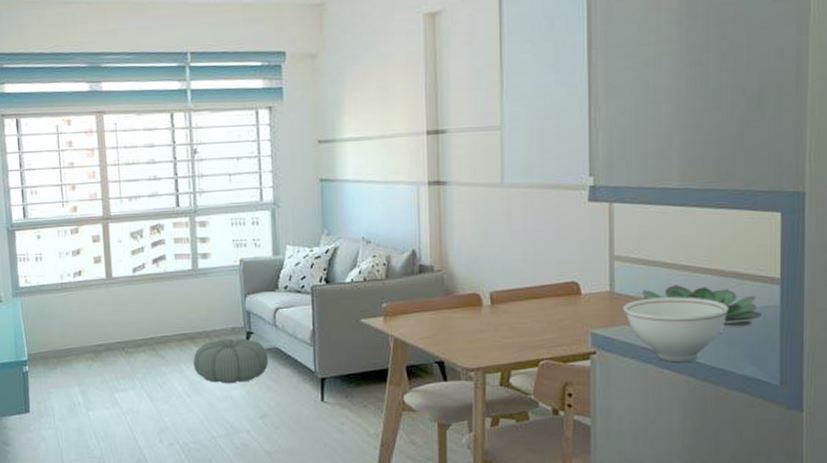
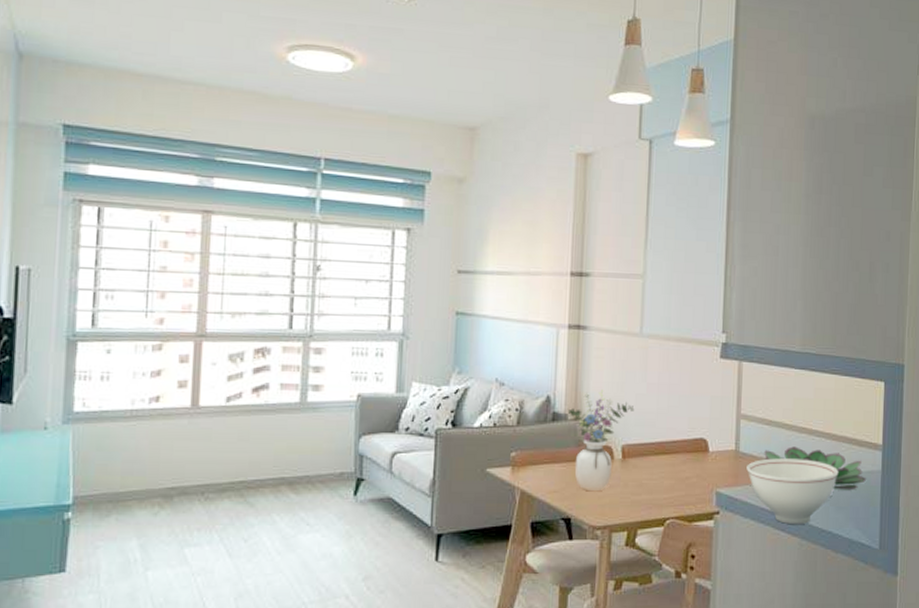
pouf: present [193,338,269,384] -> none [289,485,380,539]
bouquet: none [434,241,501,337] -> present [569,389,635,492]

